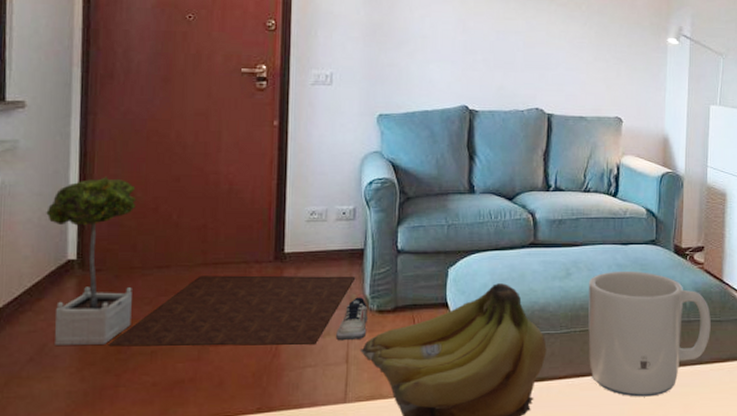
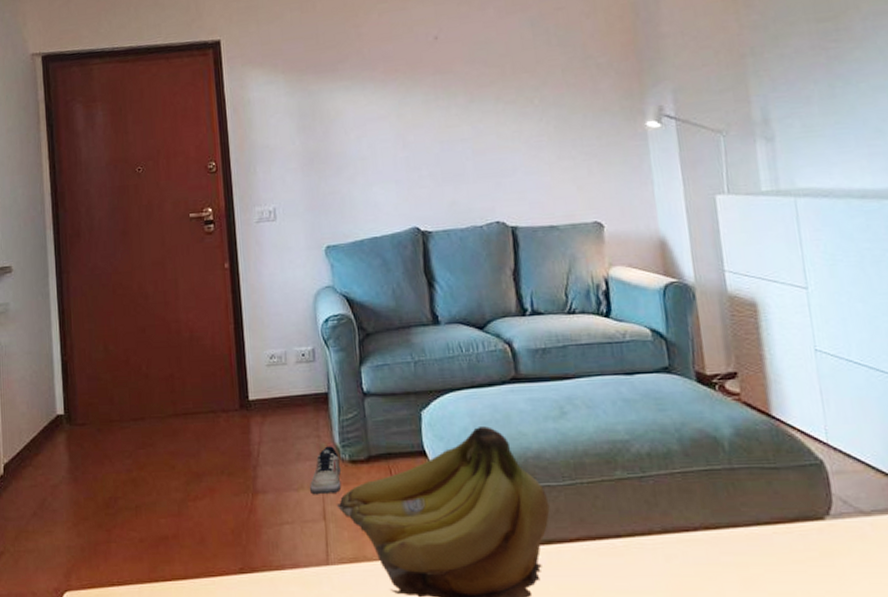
potted tree: present [46,177,137,345] -> none [36,332,115,500]
doormat: present [108,275,356,346] -> none [97,423,323,501]
mug: present [587,272,711,397] -> none [589,407,766,567]

